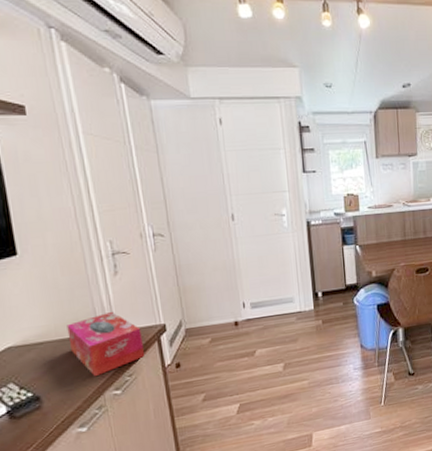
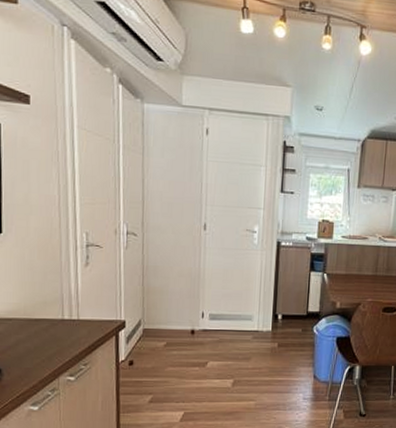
tissue box: present [67,311,146,377] -> none [35,300,102,360]

